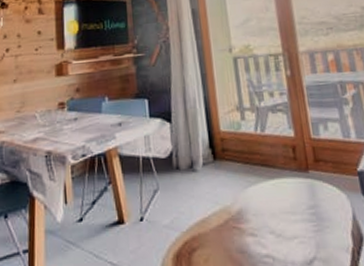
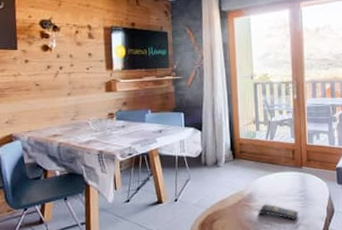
remote control: none [253,226,312,252] -> present [258,204,299,220]

